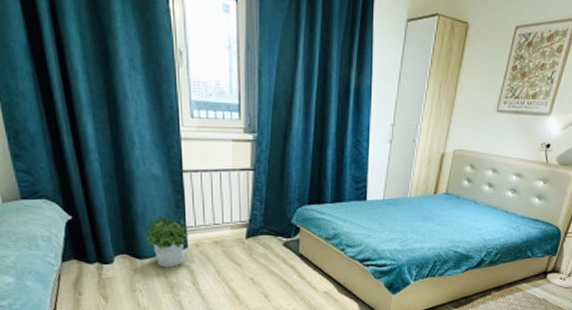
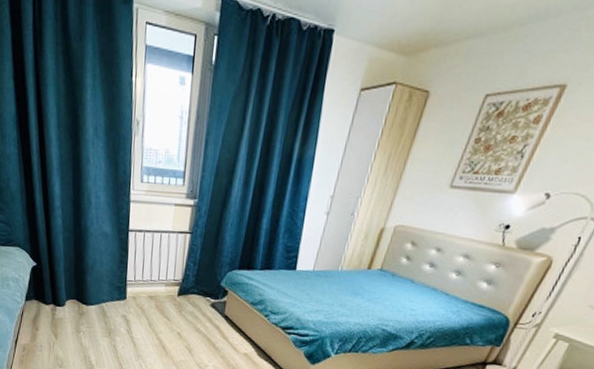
potted plant: present [143,216,188,267] -> none [91,269,128,315]

